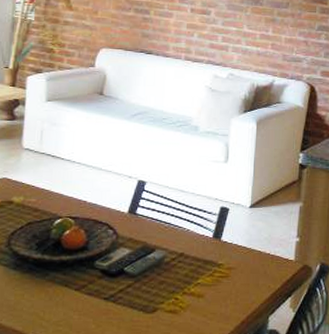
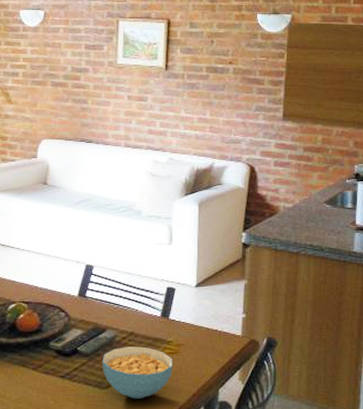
cereal bowl: none [148,268,222,325] -> present [102,347,172,399]

